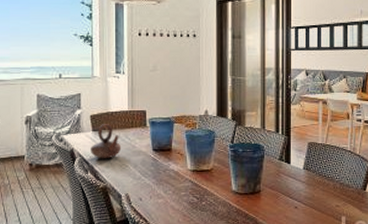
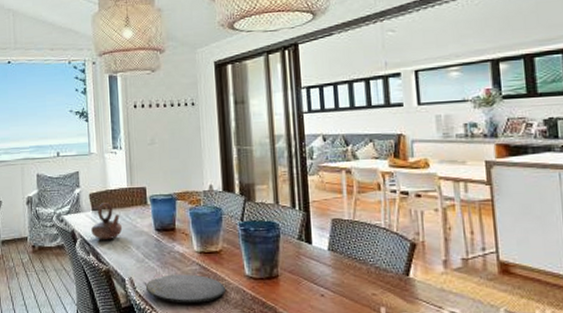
plate: none [140,190,214,216] -> present [145,274,225,303]

